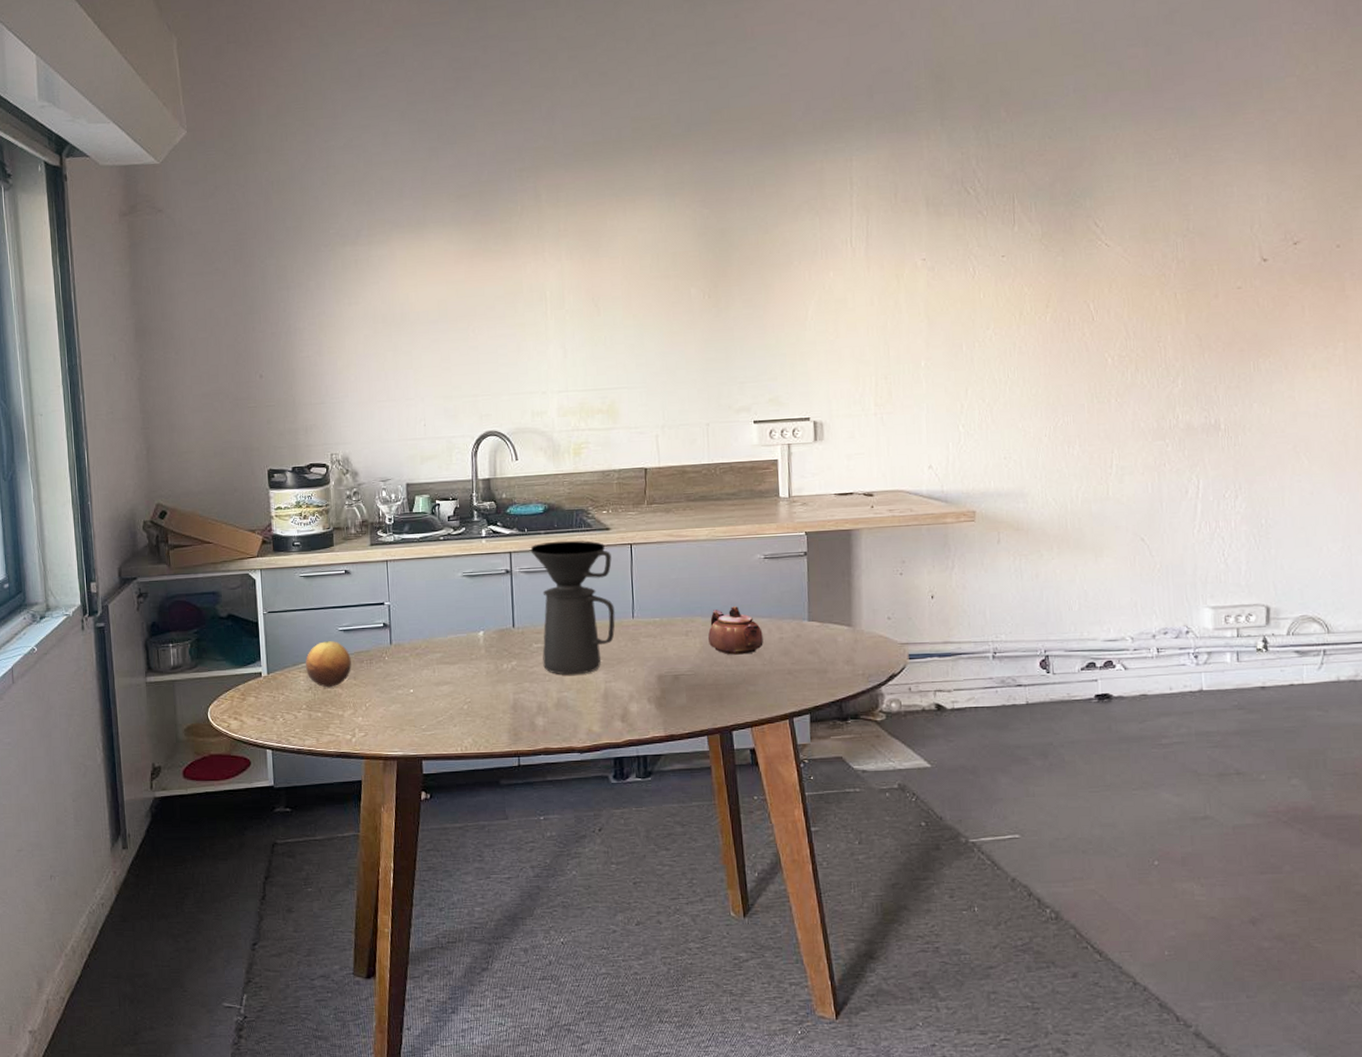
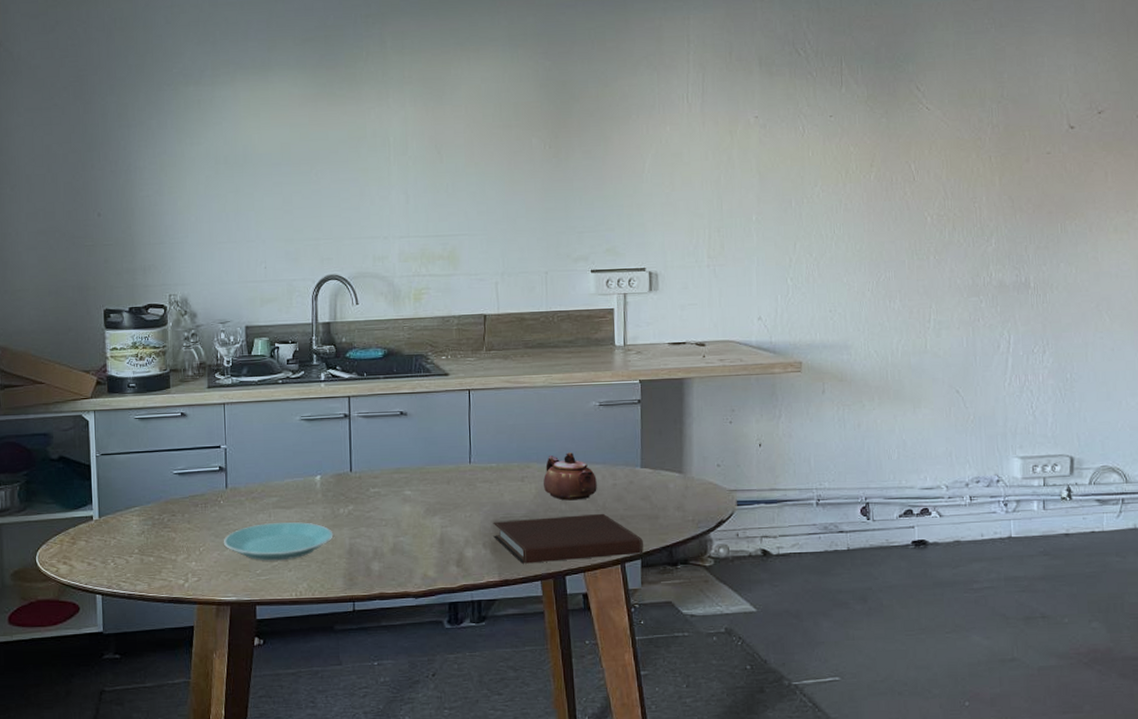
fruit: present [306,641,351,688] -> none [139,484,186,532]
plate: none [389,678,498,716] -> present [224,522,334,561]
coffee maker: present [530,540,615,675] -> none [369,385,452,520]
notebook: none [657,667,812,719] -> present [493,513,643,564]

